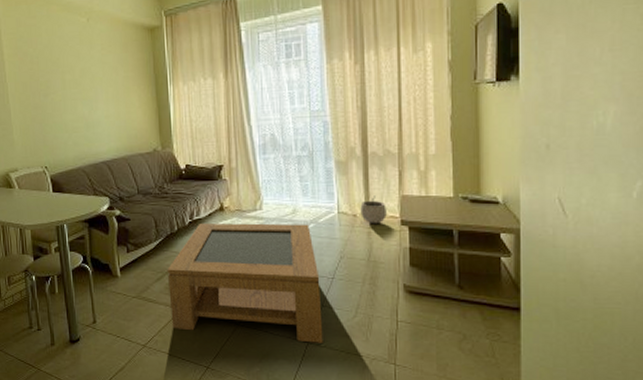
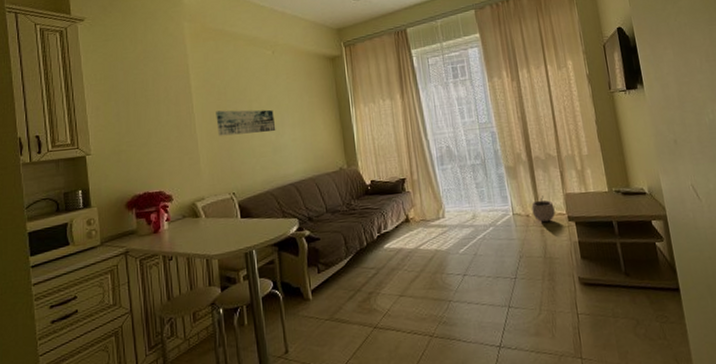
wall art: none [28,81,89,108] -> present [216,109,276,137]
coffee table: present [167,223,323,343] -> none [358,227,514,349]

